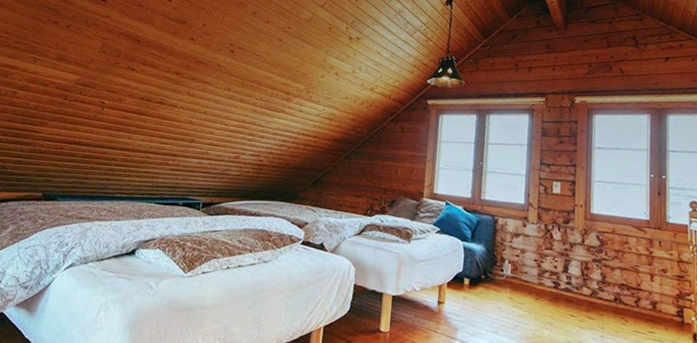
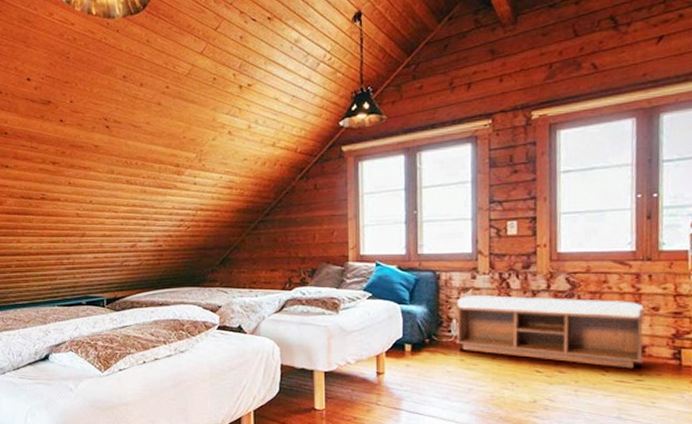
bench: none [506,241,656,321] -> present [455,295,644,369]

